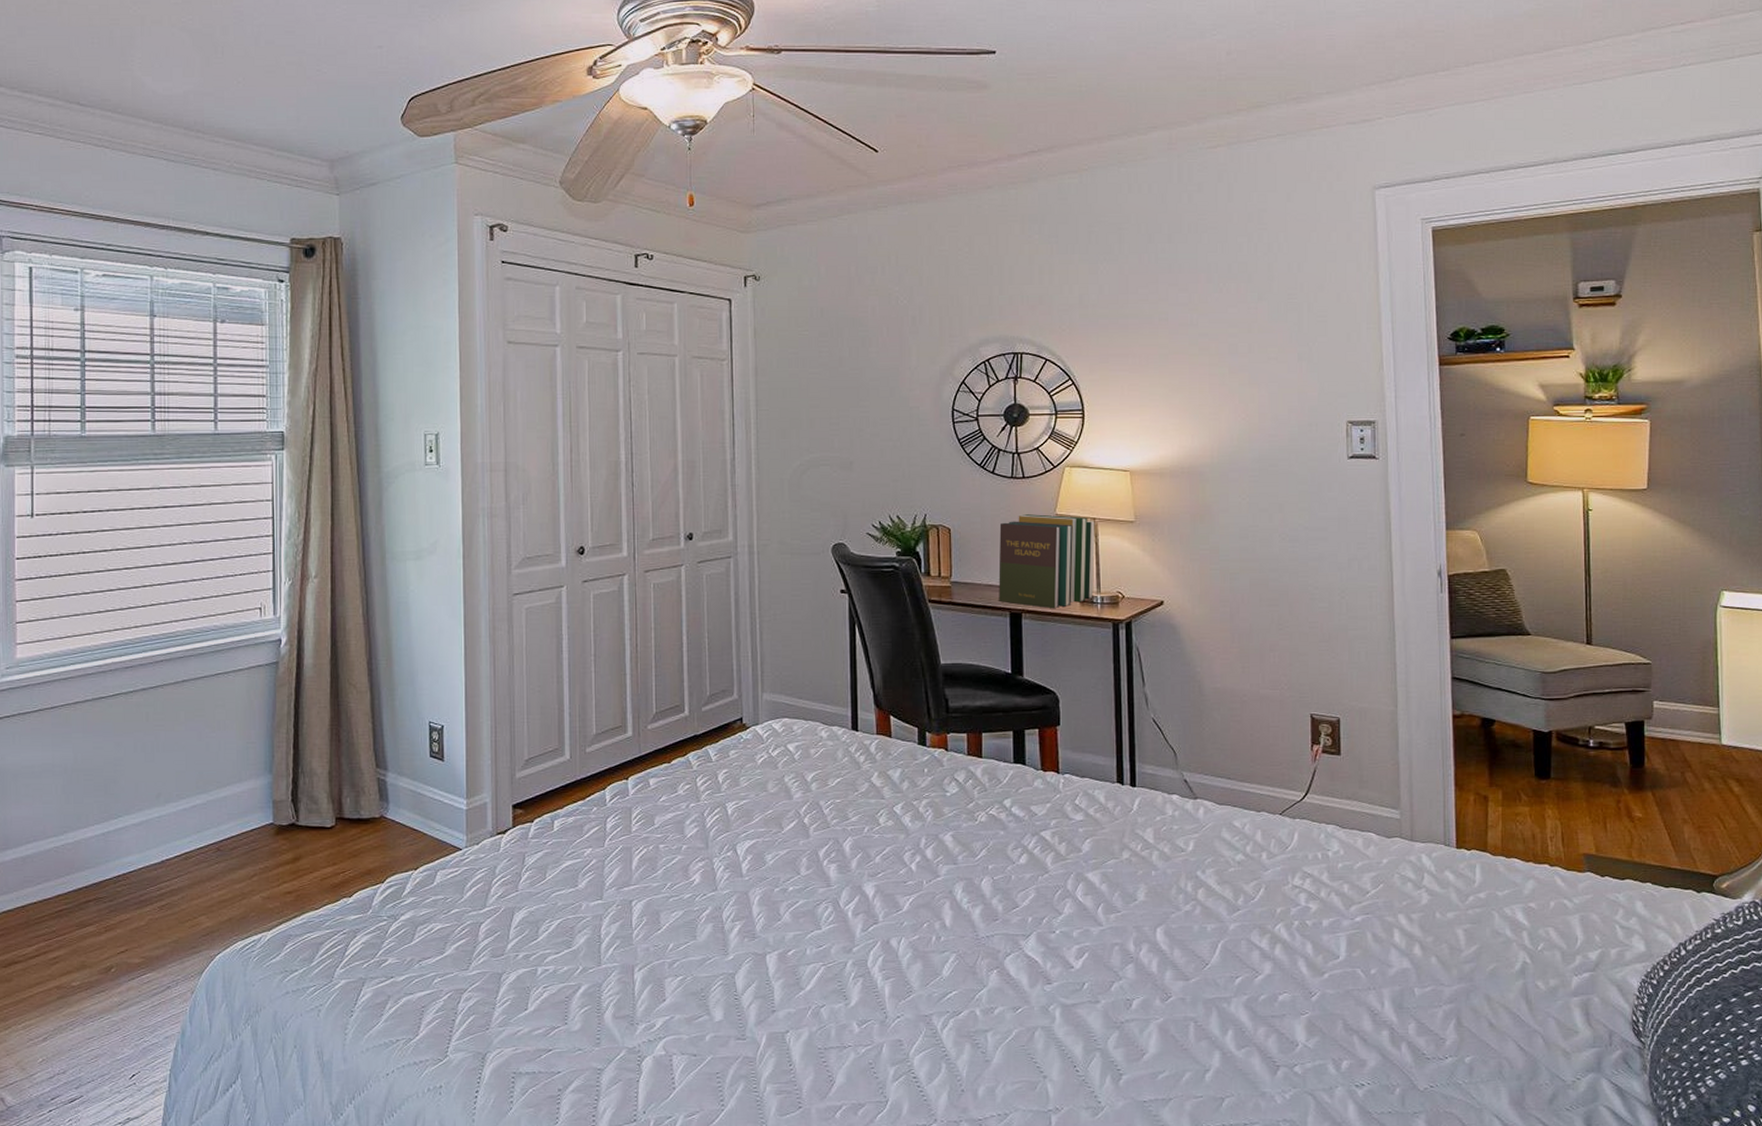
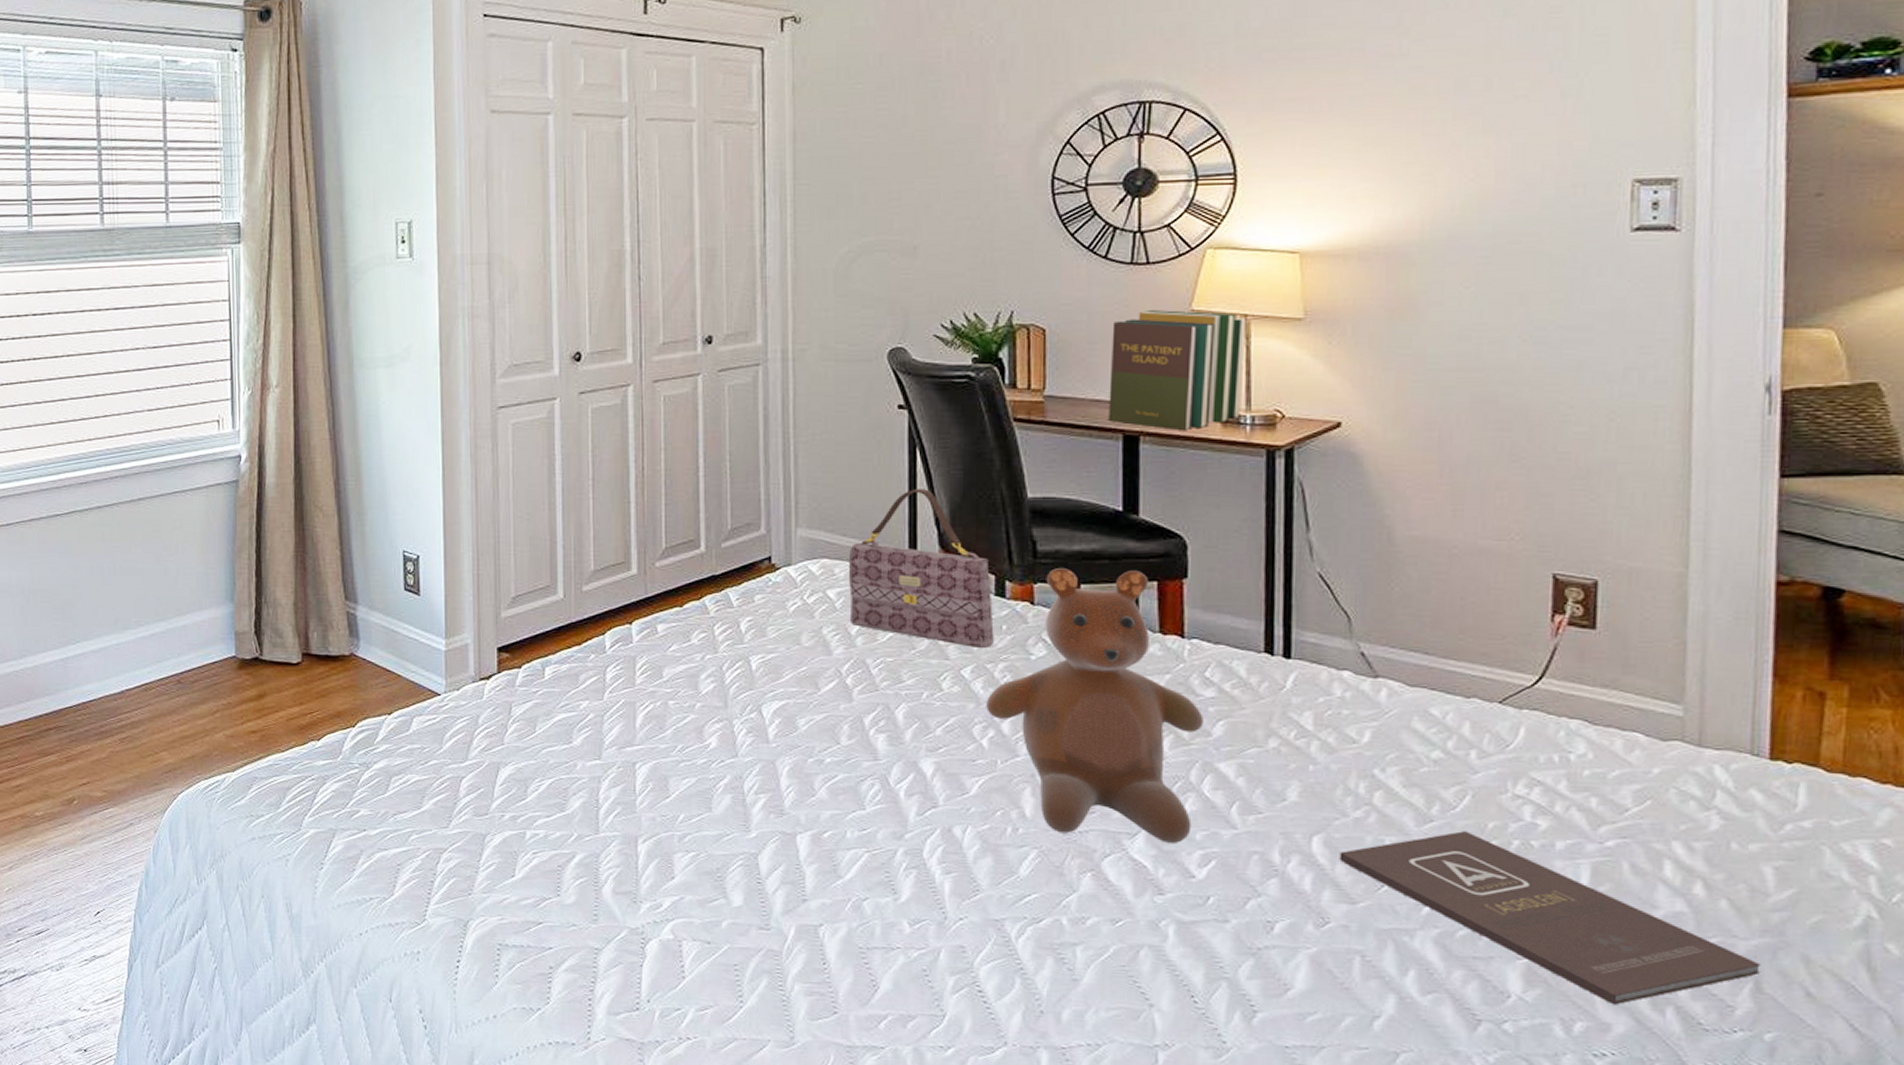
handbag: none [804,658,918,789] -> present [848,489,994,649]
teddy bear: none [914,719,1075,941] -> present [986,567,1203,843]
book: none [1176,916,1460,1045] -> present [1339,831,1761,1005]

